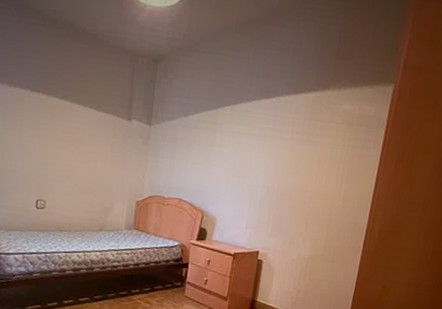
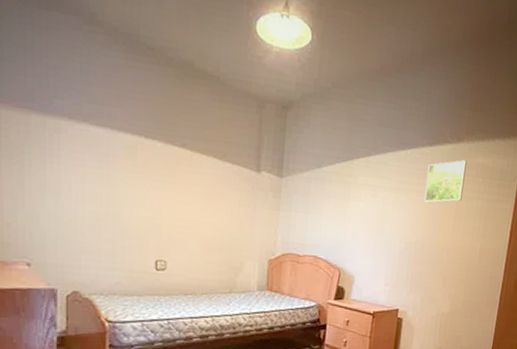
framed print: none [287,107,332,149] -> present [424,160,467,203]

